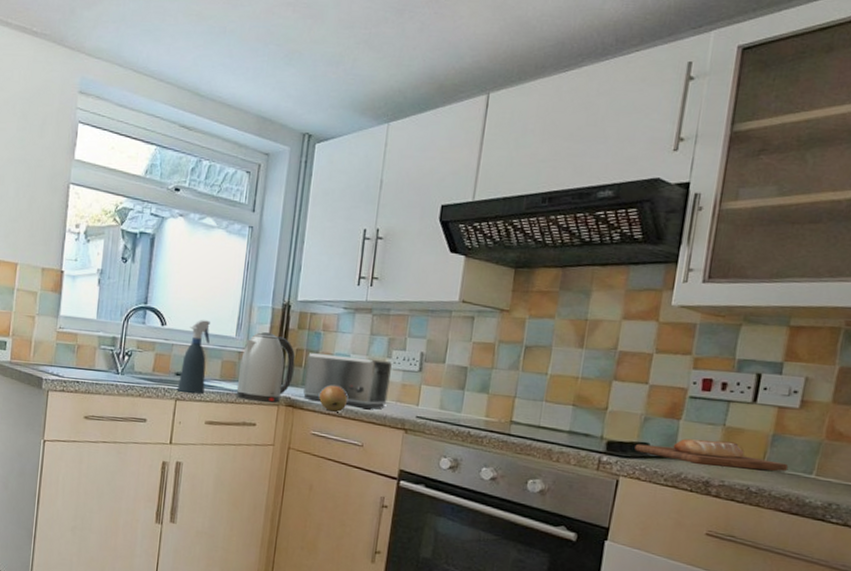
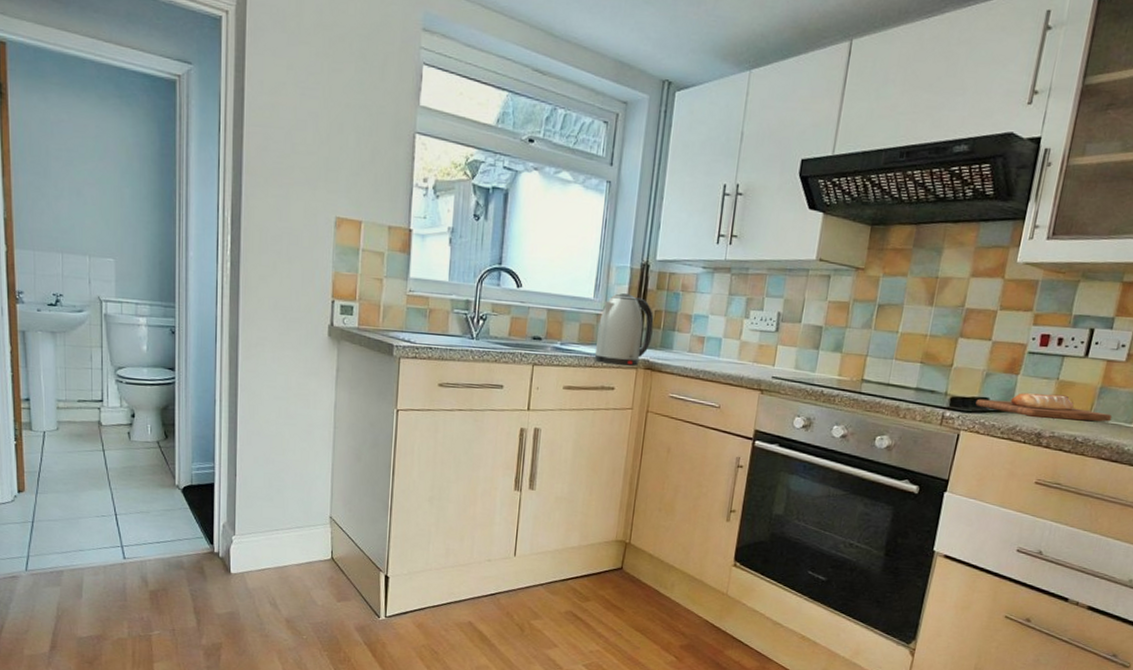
spray bottle: present [176,320,210,395] -> none [534,281,567,359]
toaster: present [303,353,392,409] -> none [661,314,749,371]
fruit: present [319,385,349,412] -> none [677,346,706,374]

